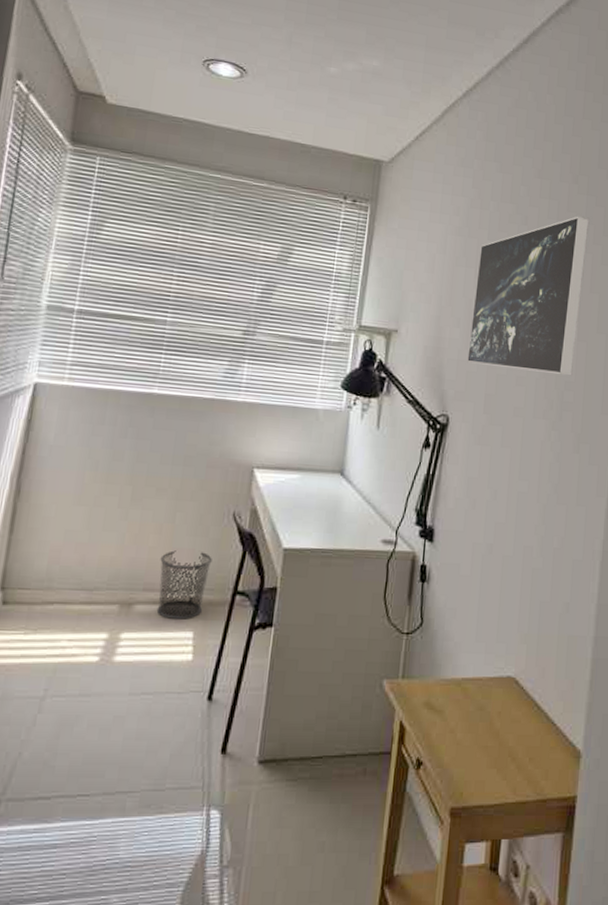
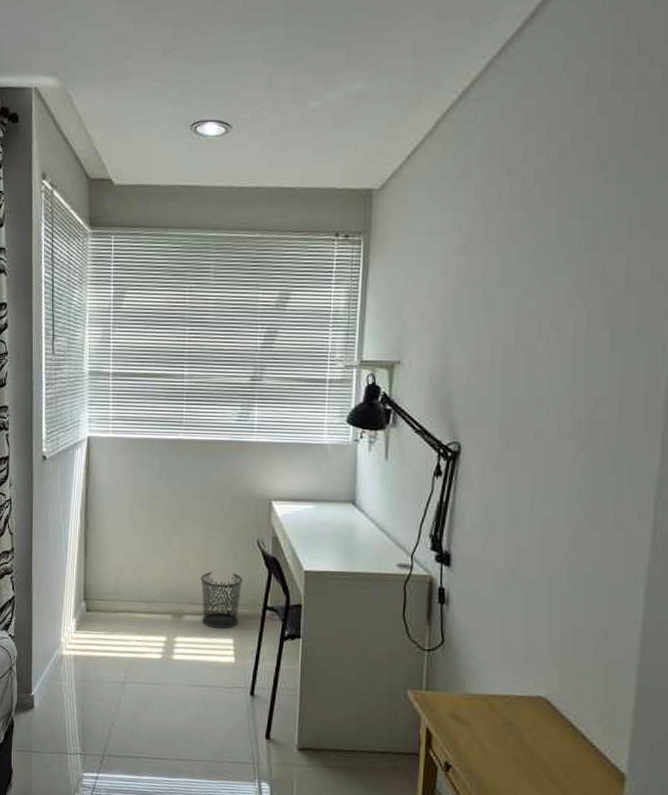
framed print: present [467,216,590,376] -> none [478,209,623,392]

